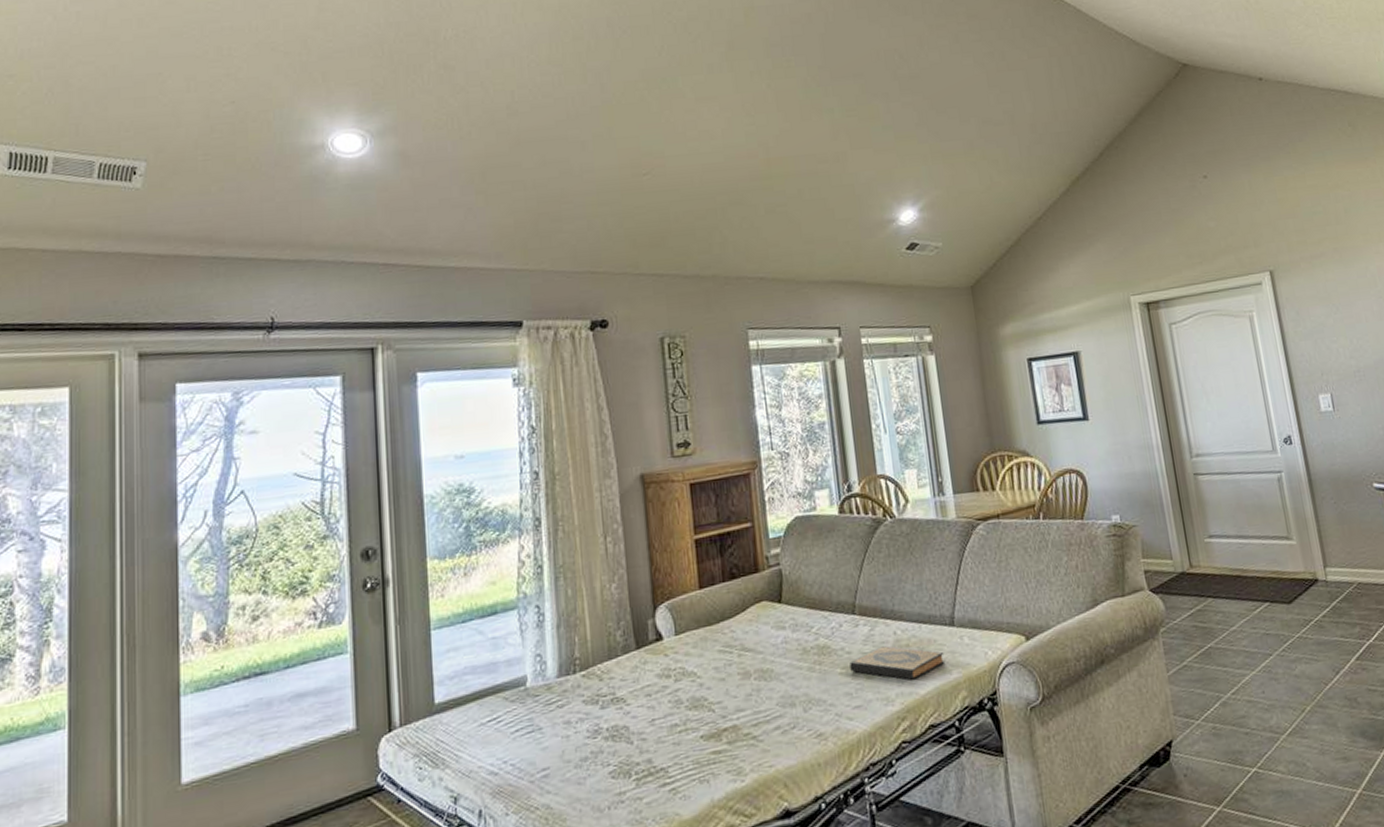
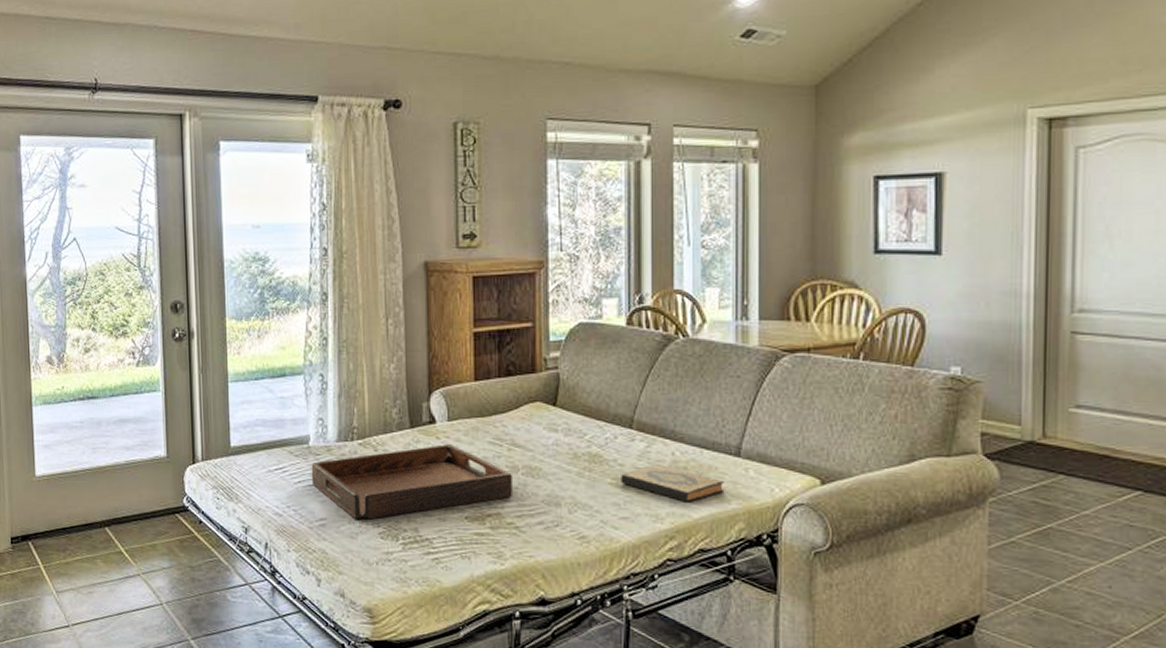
serving tray: none [529,660,747,762] -> present [311,444,512,520]

